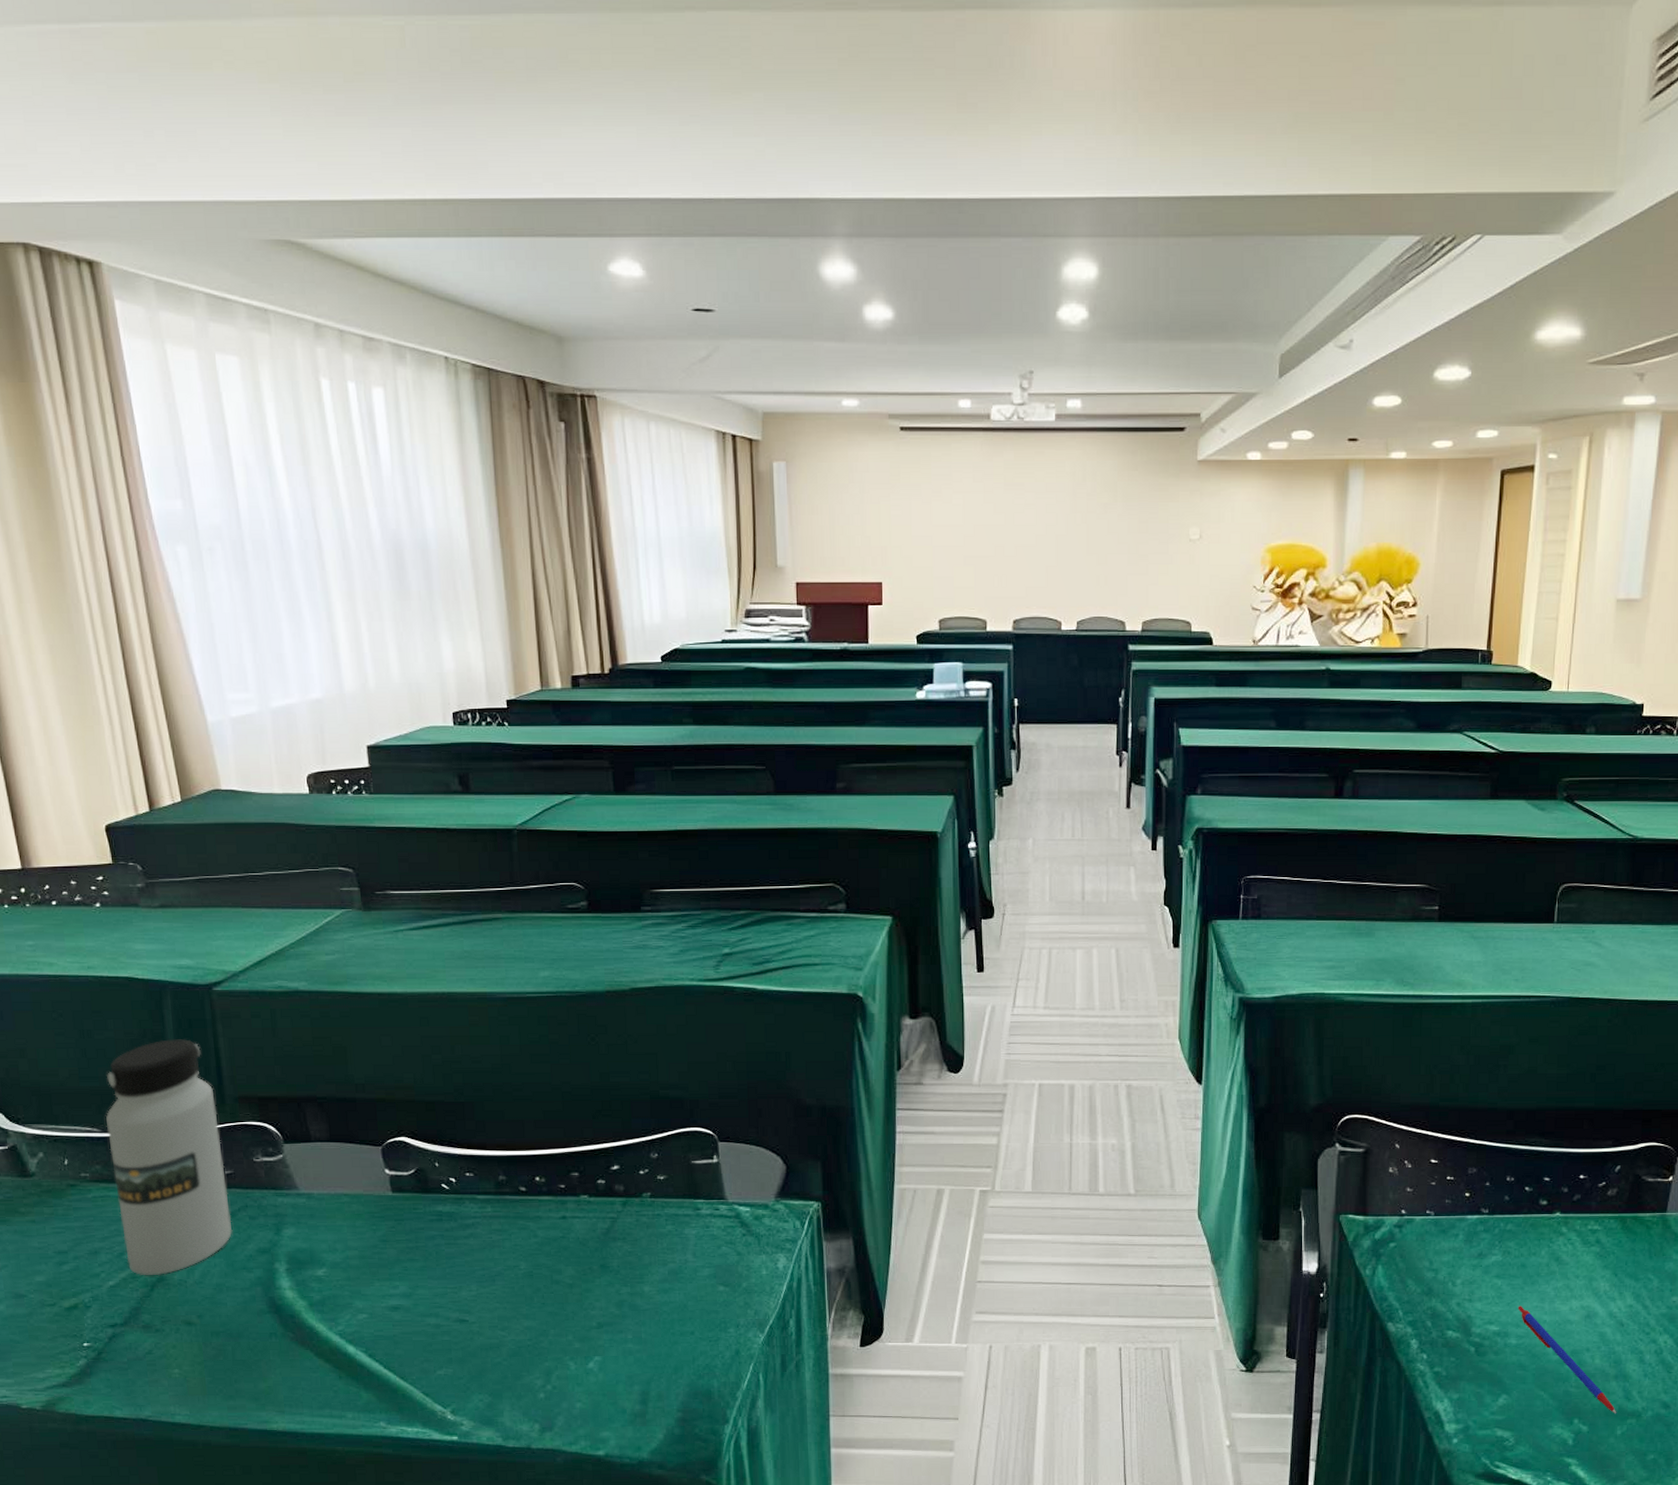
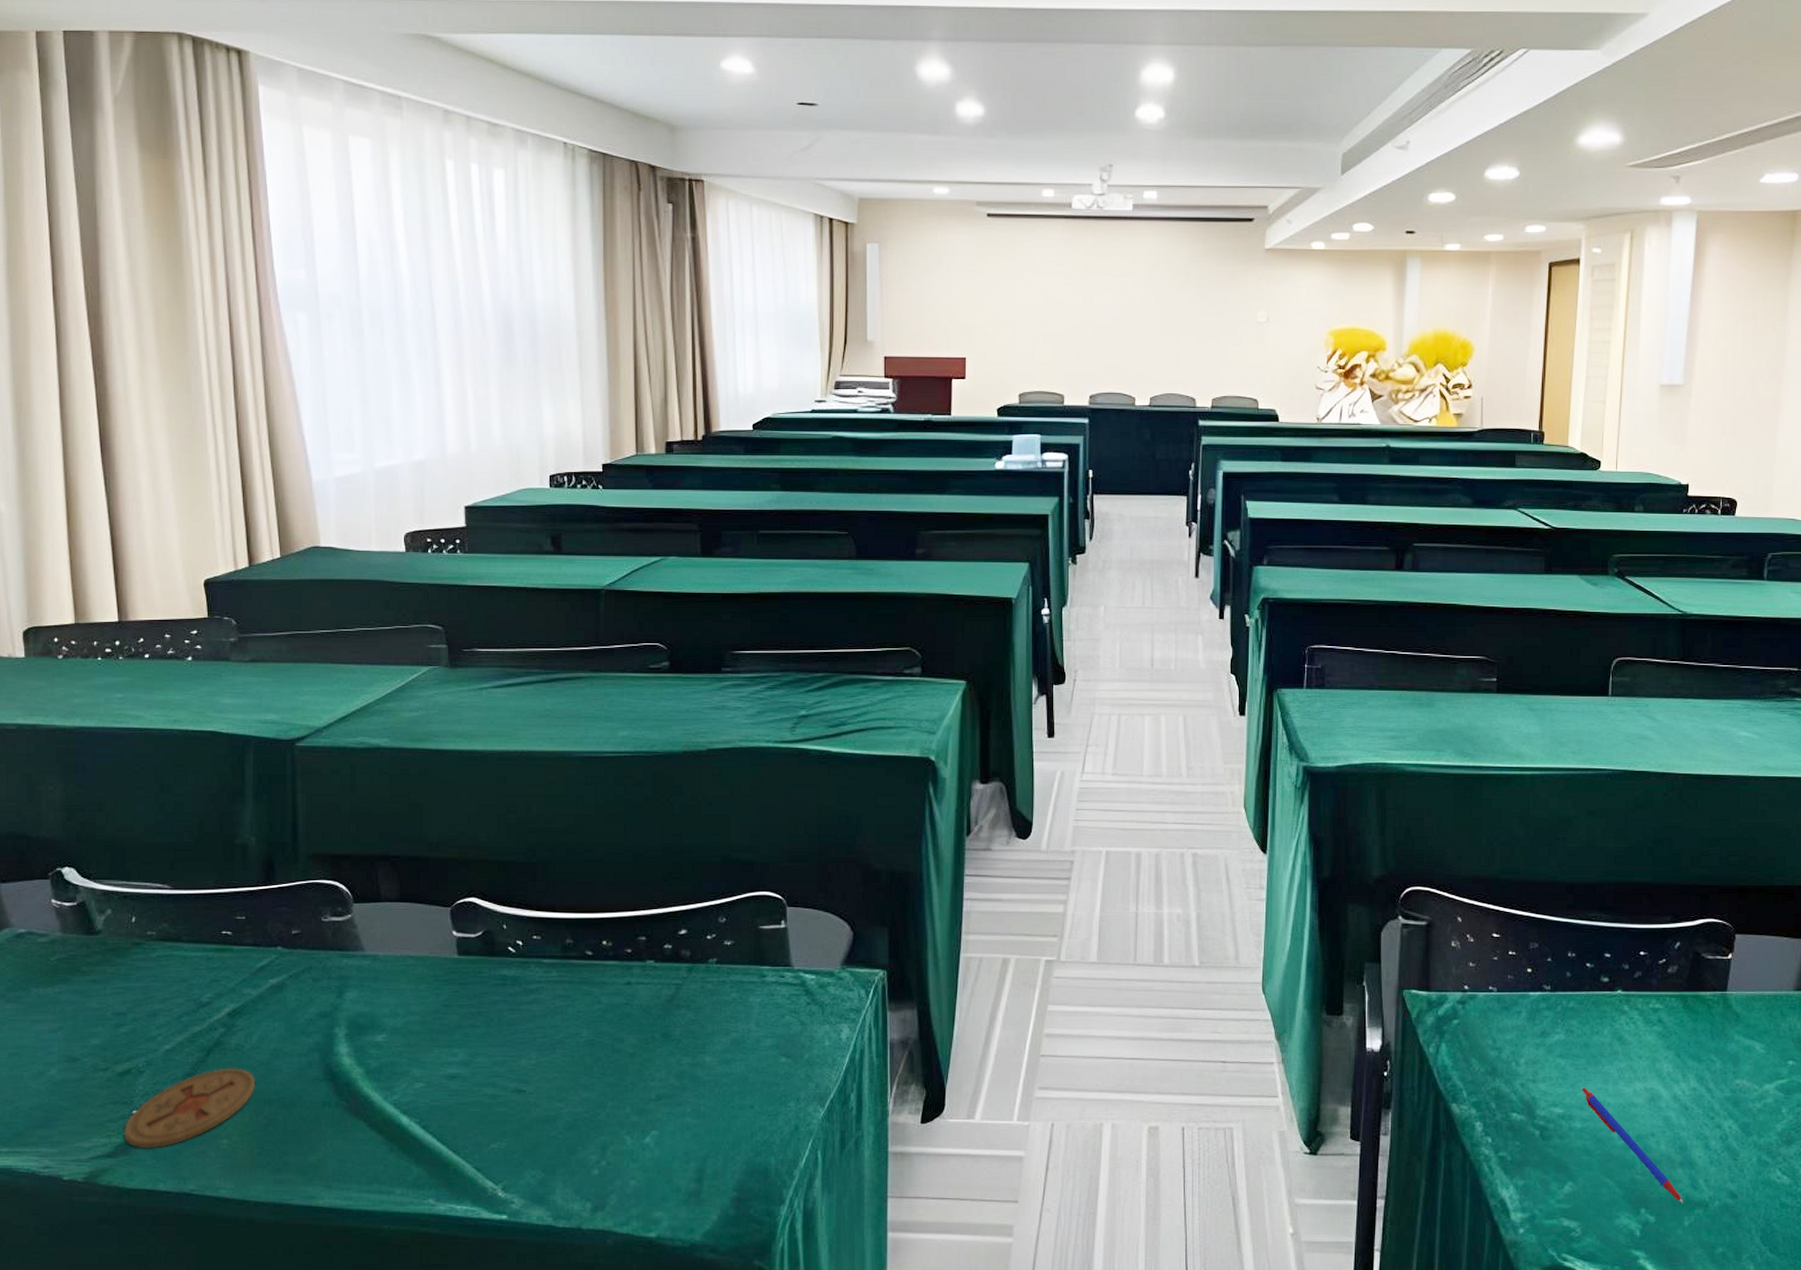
coaster: none [76,1302,202,1378] -> present [123,1068,256,1148]
water bottle: present [106,1039,233,1275] -> none [177,795,295,1039]

